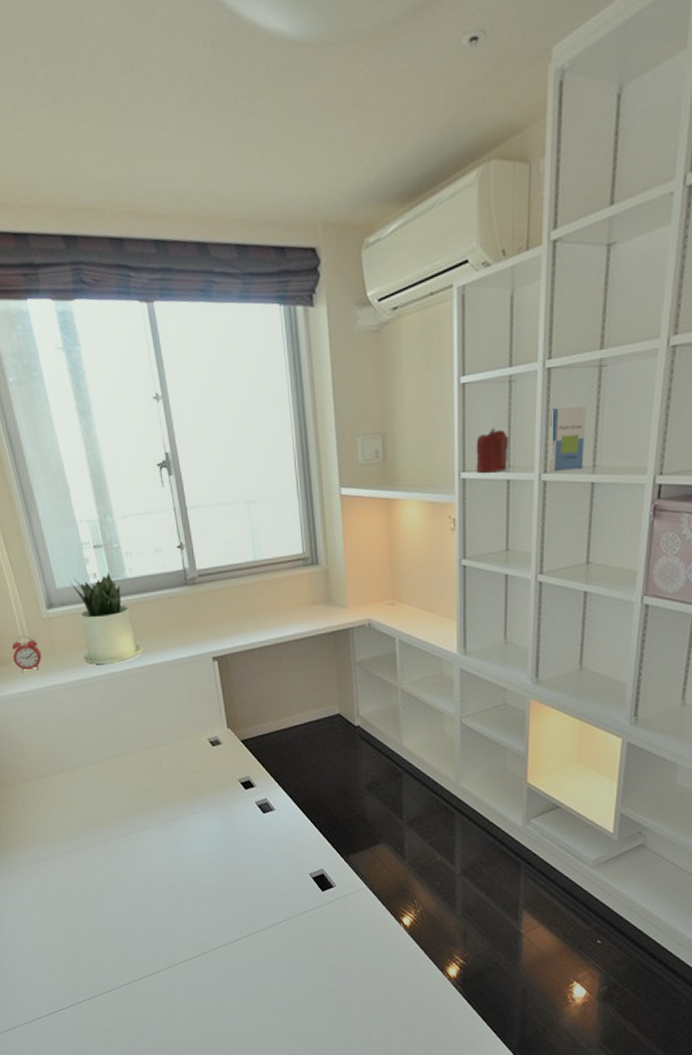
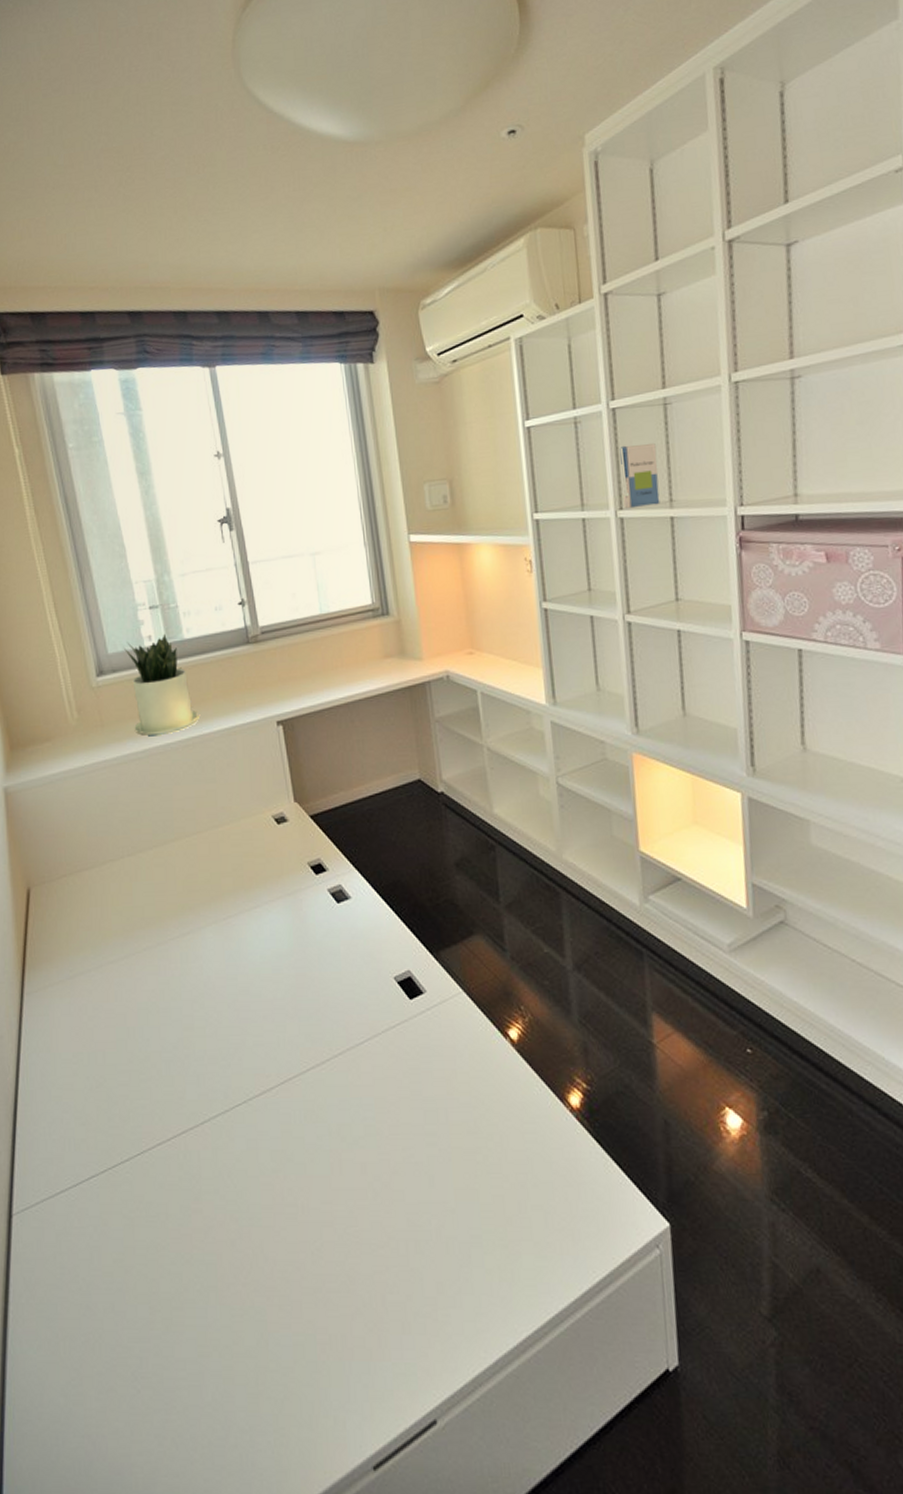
alarm clock: present [12,635,42,672] -> none [56,706,89,748]
candle: present [476,427,509,473] -> none [546,467,582,513]

